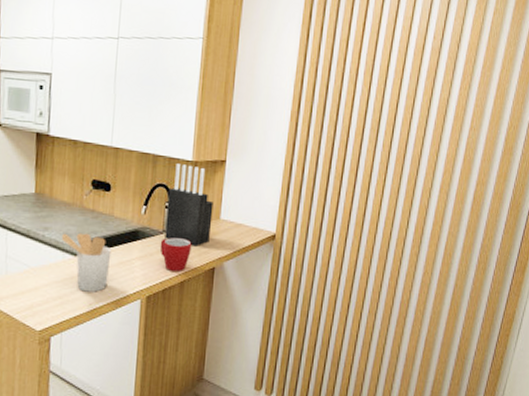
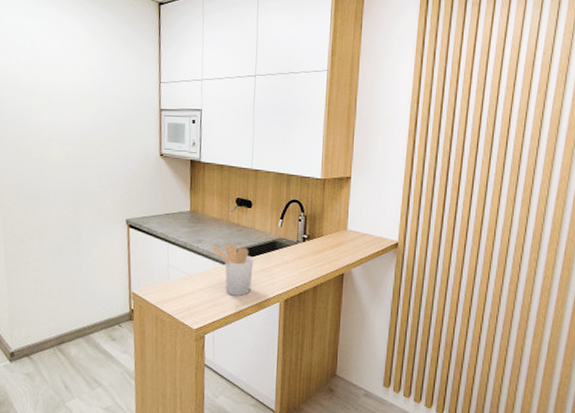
mug: present [160,238,192,272] -> none [295,247,323,278]
knife block: present [165,164,214,248] -> none [299,182,341,256]

